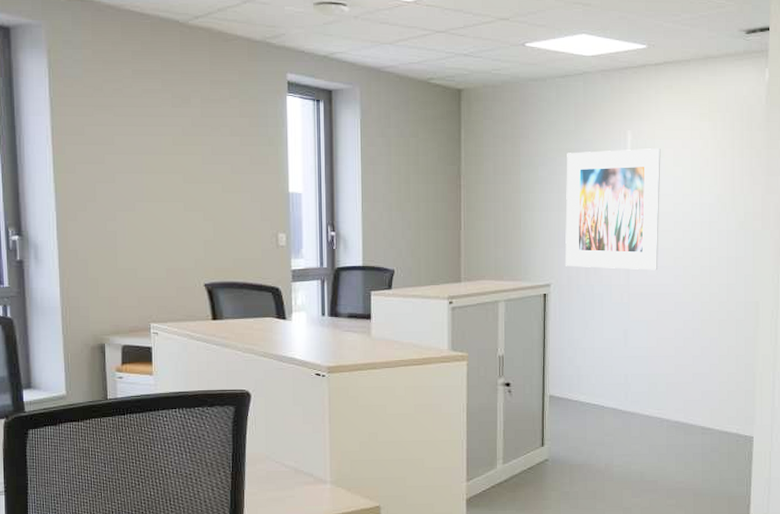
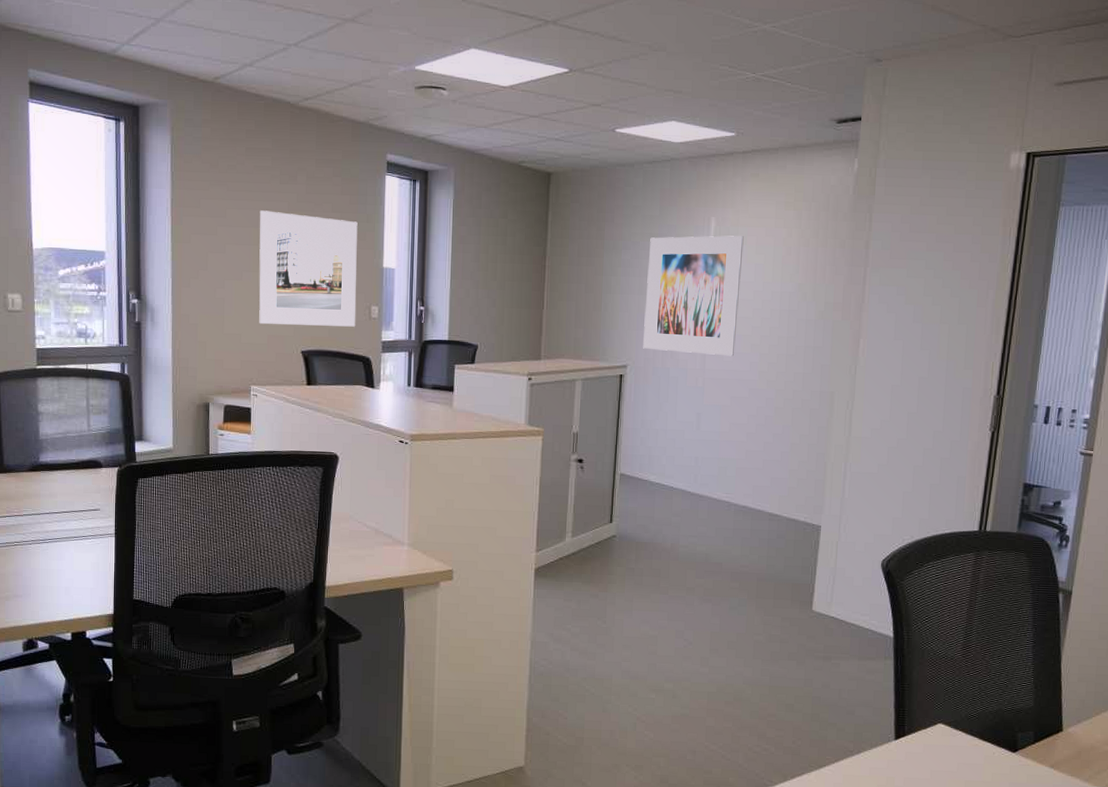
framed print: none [151,136,263,256] -> present [259,210,358,327]

